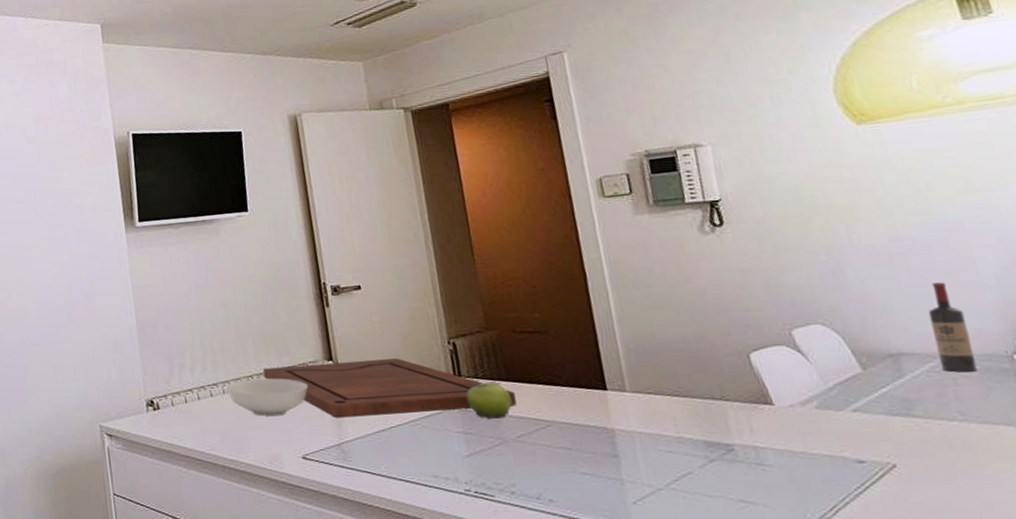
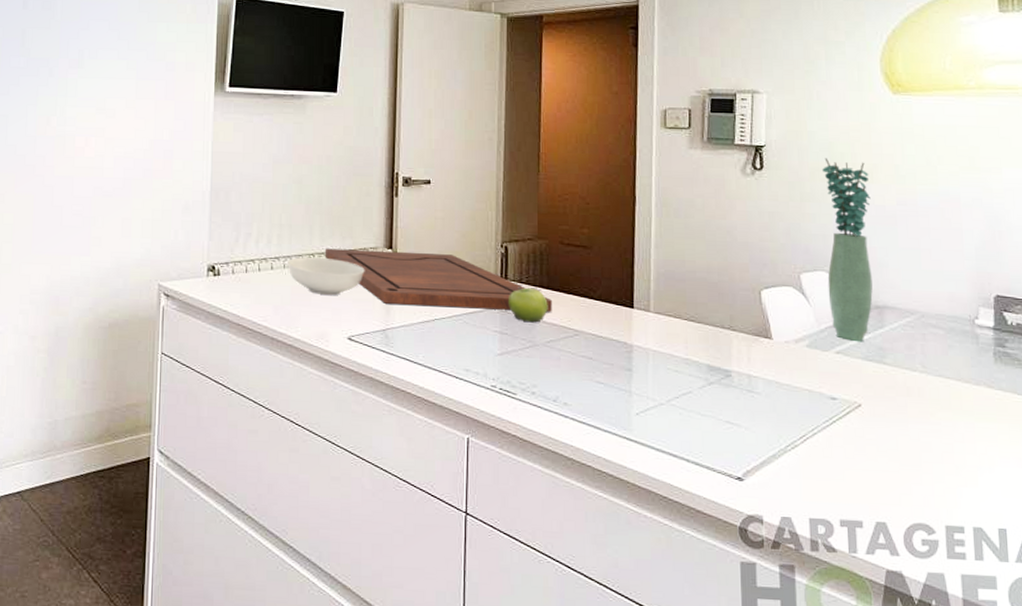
vase: none [792,201,886,397] -> present [822,158,873,342]
wine bottle: present [927,282,978,374] -> none [915,247,944,331]

